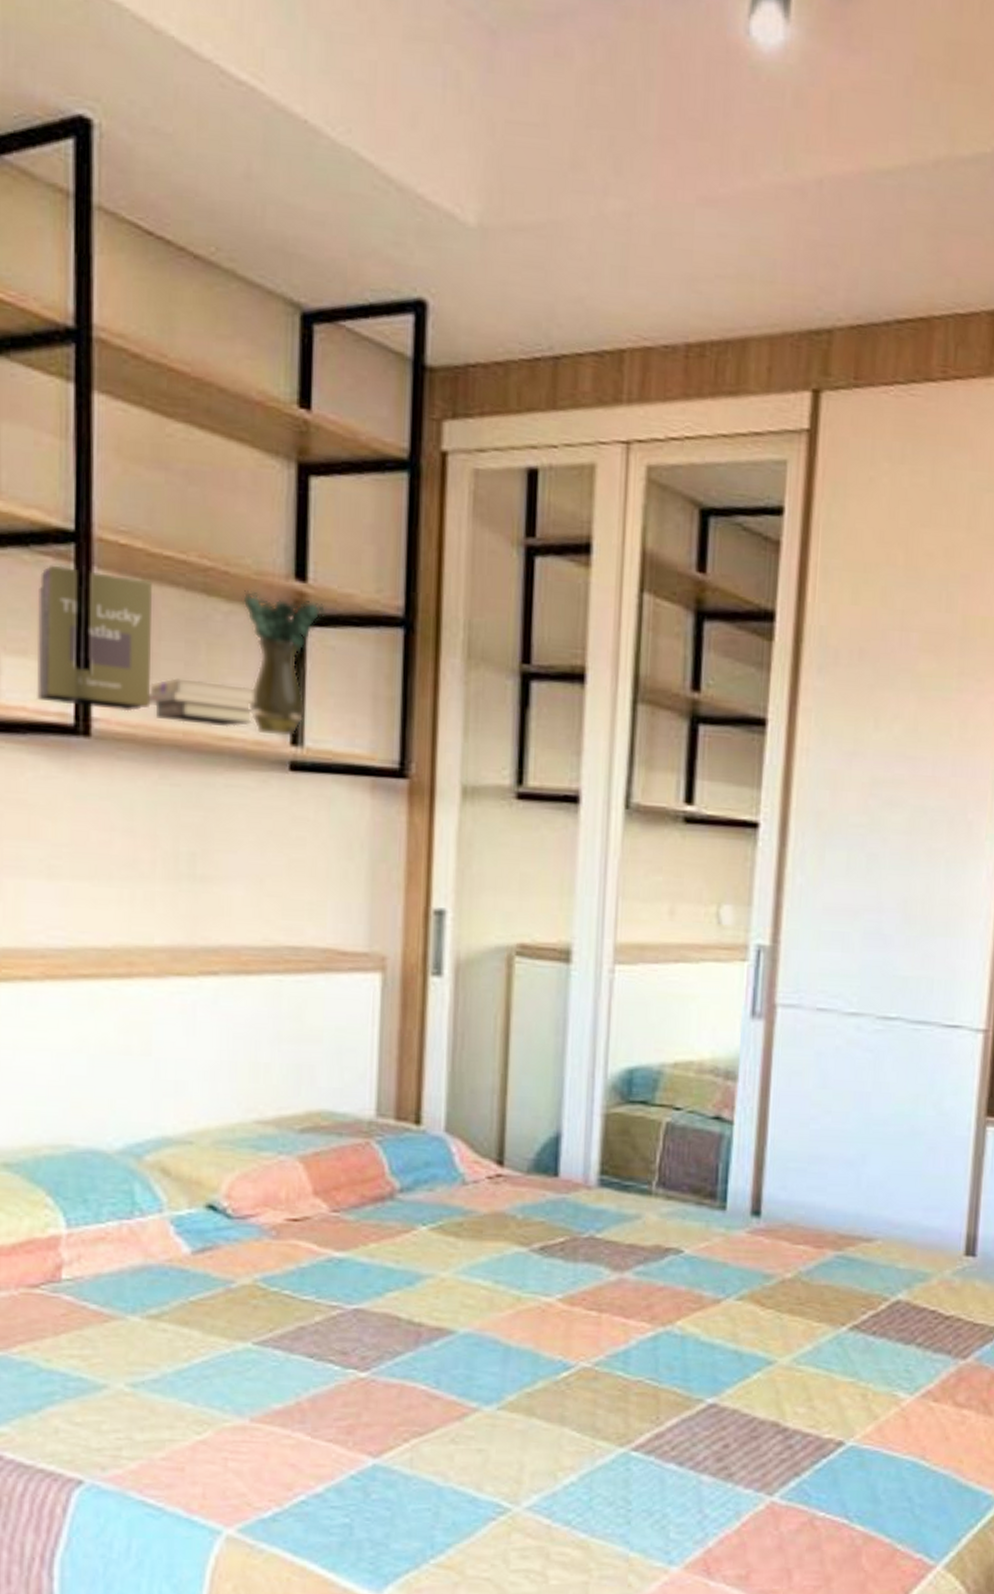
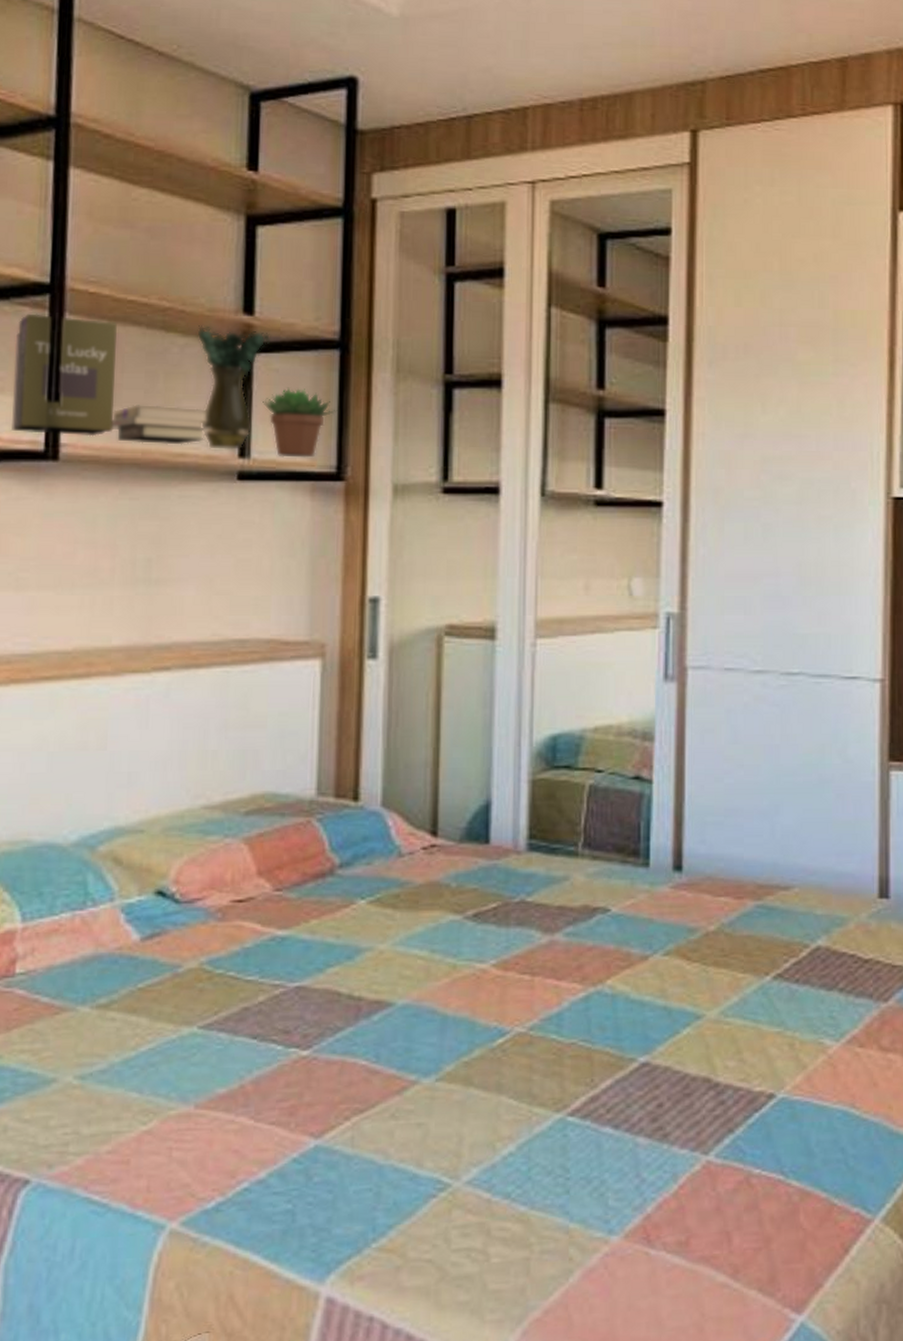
succulent plant: none [317,668,401,750] -> present [263,387,338,458]

